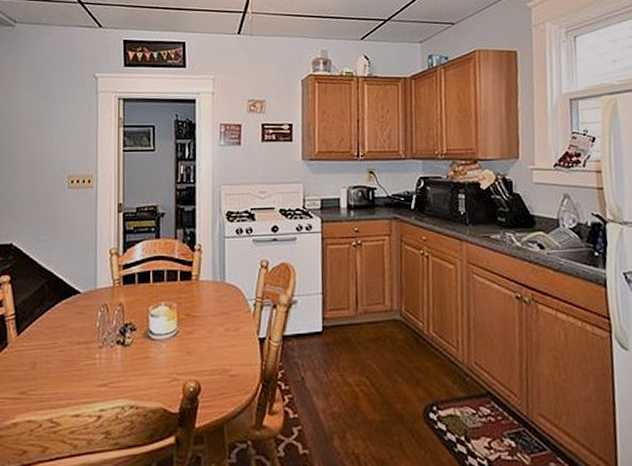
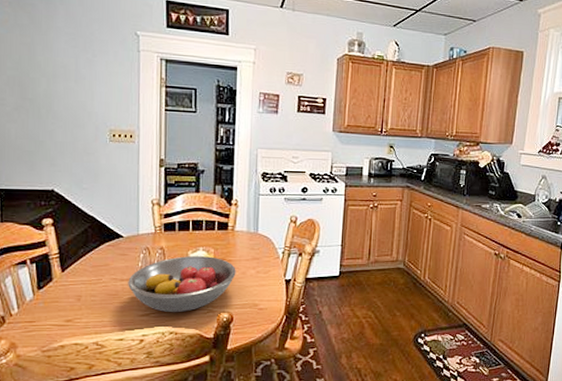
fruit bowl: none [85,312,202,381] -> present [128,256,236,312]

